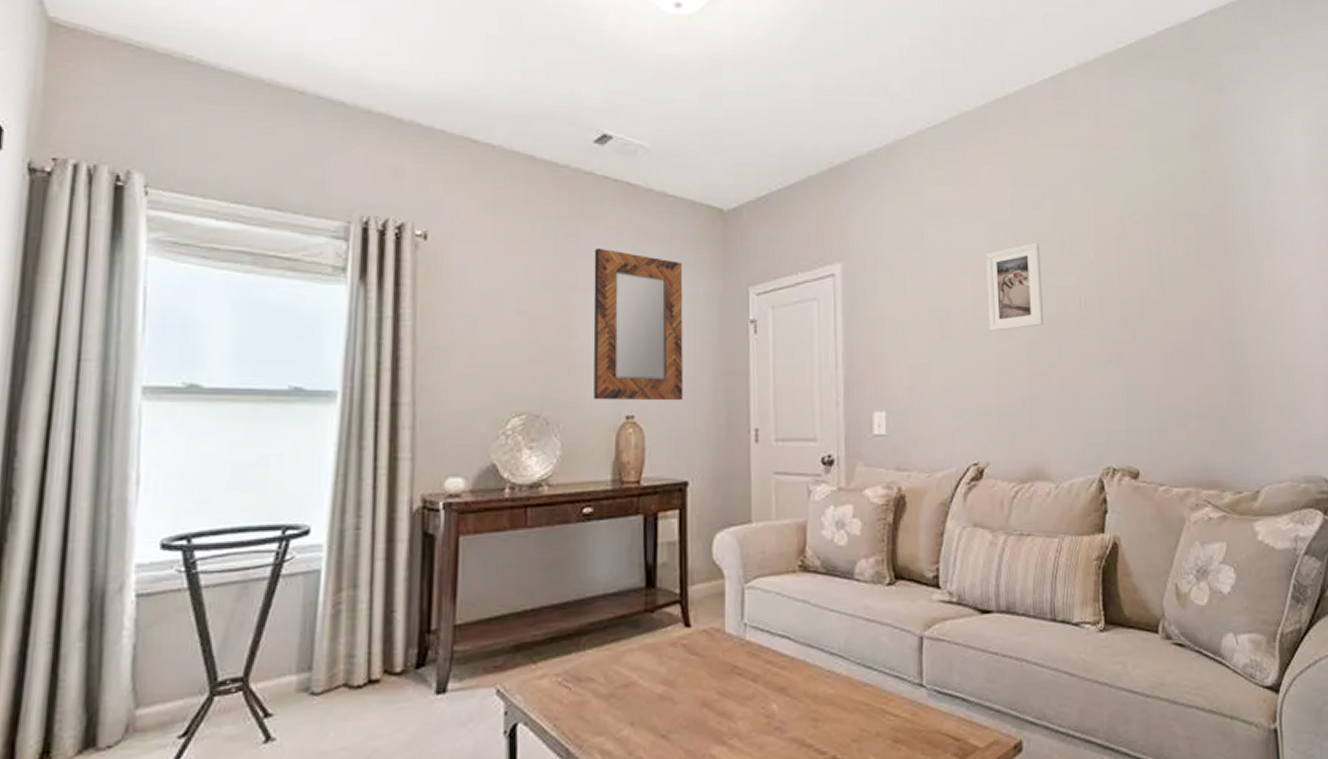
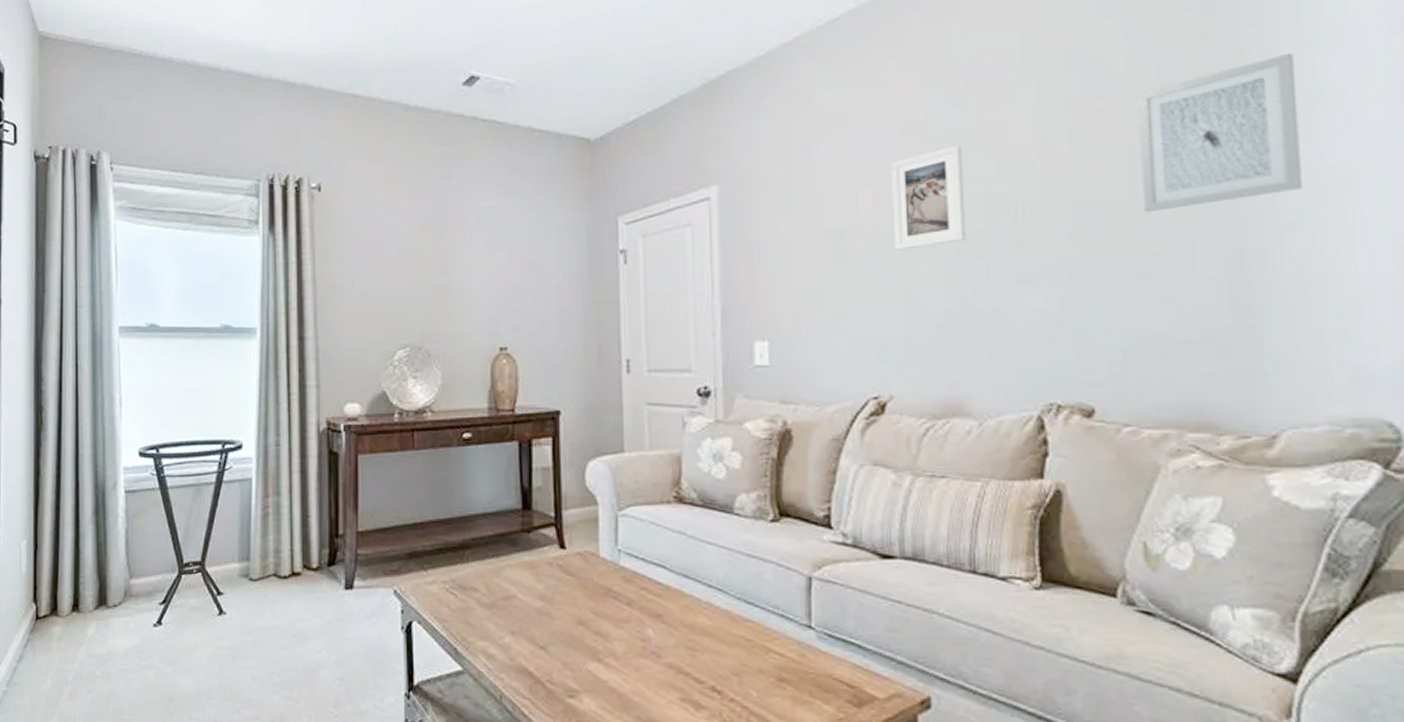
home mirror: present [593,247,683,401] -> none [466,187,553,333]
wall art: none [1162,191,1267,309] -> present [1138,52,1302,213]

